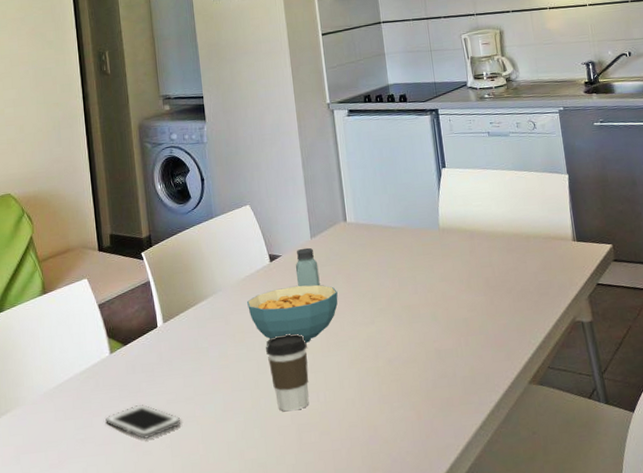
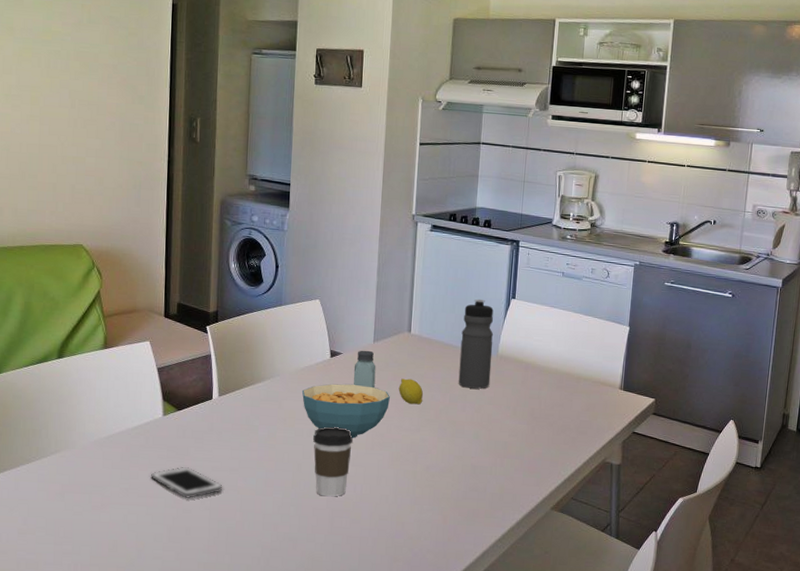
fruit: none [344,269,371,296] -> present [398,378,423,405]
water bottle: none [396,174,438,269] -> present [458,298,494,389]

